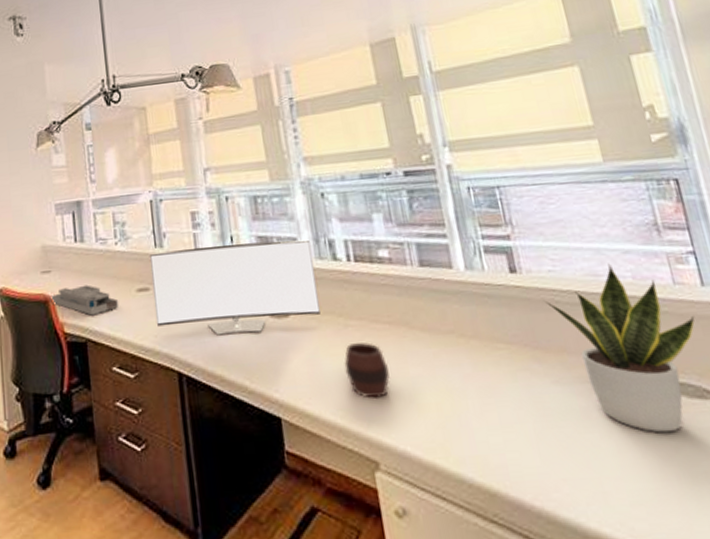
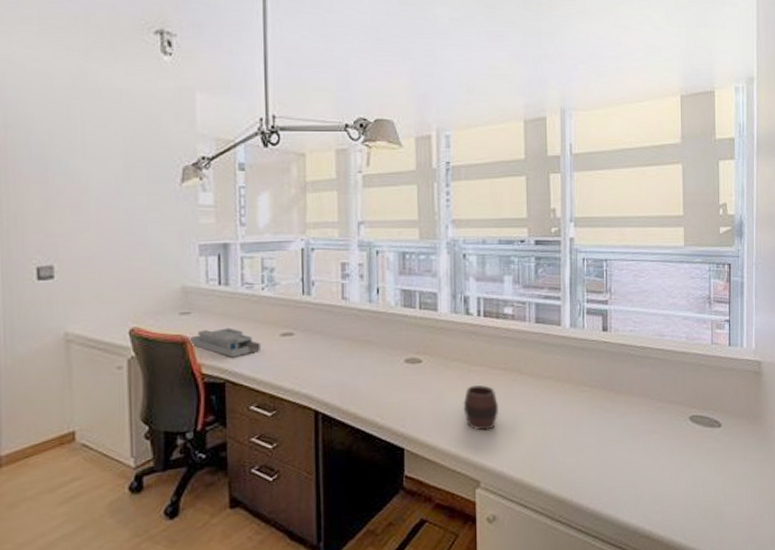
monitor: present [150,239,321,336] -> none [297,295,449,378]
potted plant: present [543,263,695,433] -> none [622,326,720,452]

